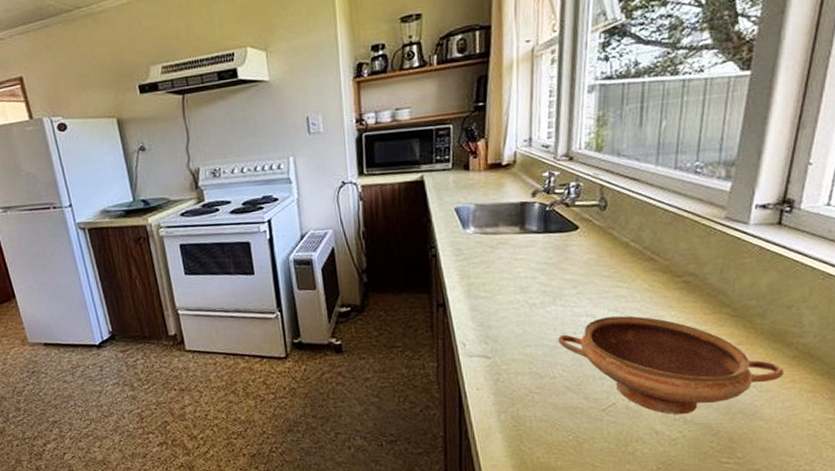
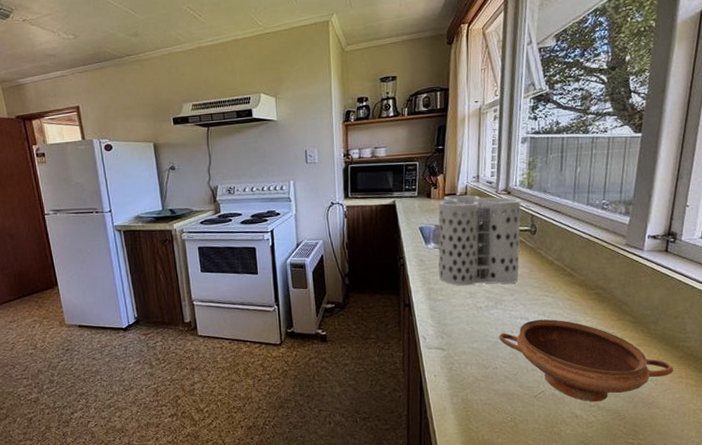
utensil holder: none [479,163,587,279] -> present [438,194,521,286]

